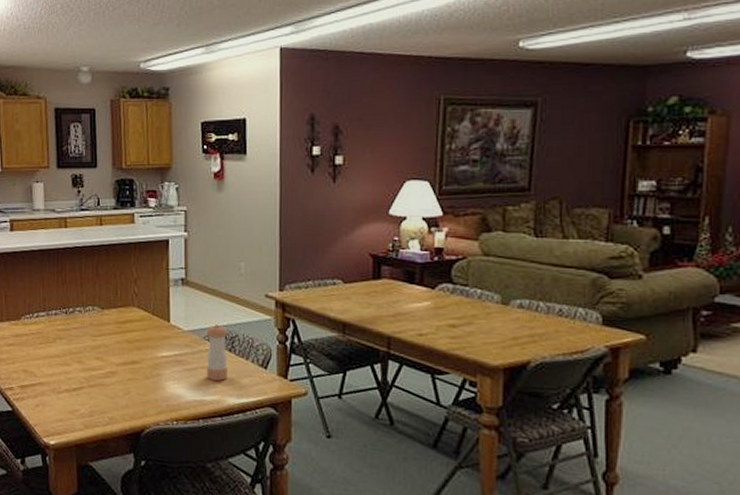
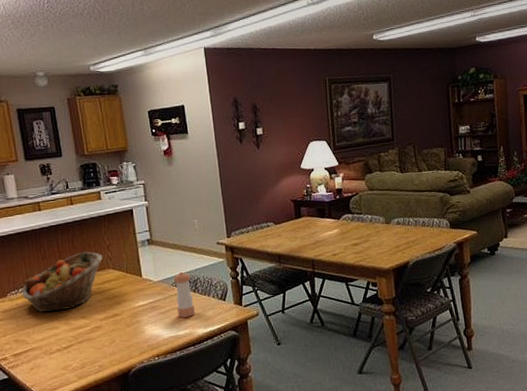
fruit basket: none [37,282,128,346] -> present [22,251,102,312]

